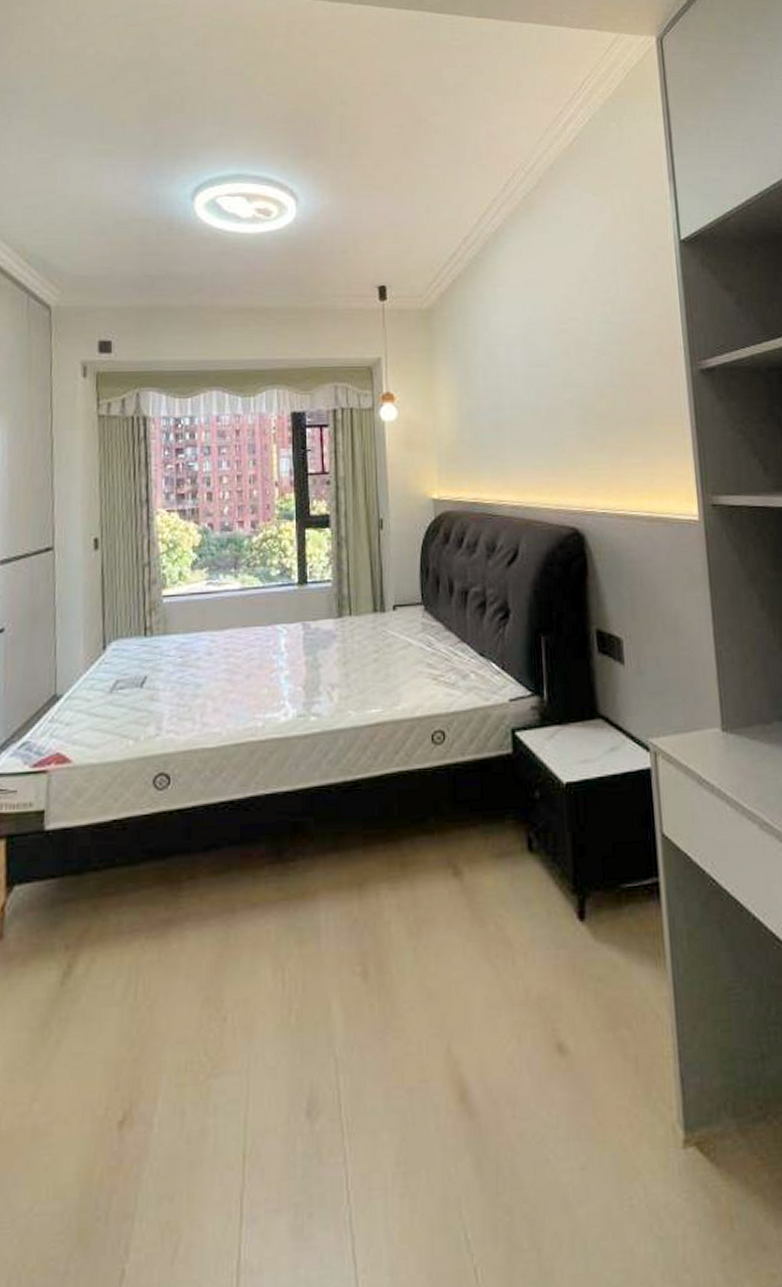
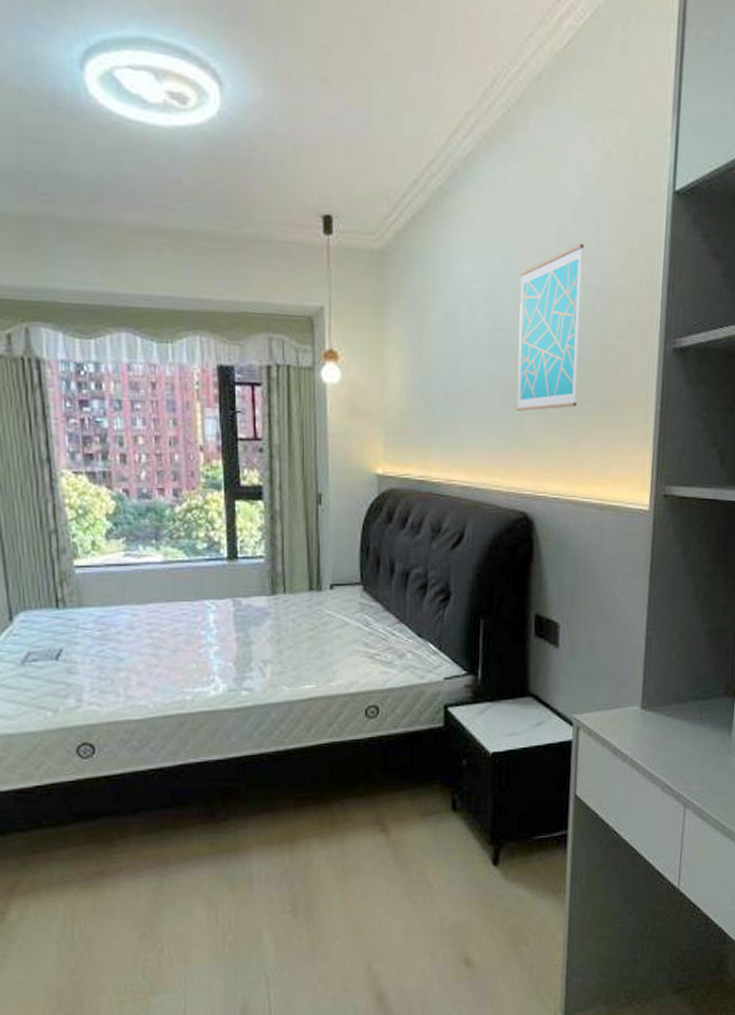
wall art: none [550,289,615,434] -> present [516,243,584,411]

